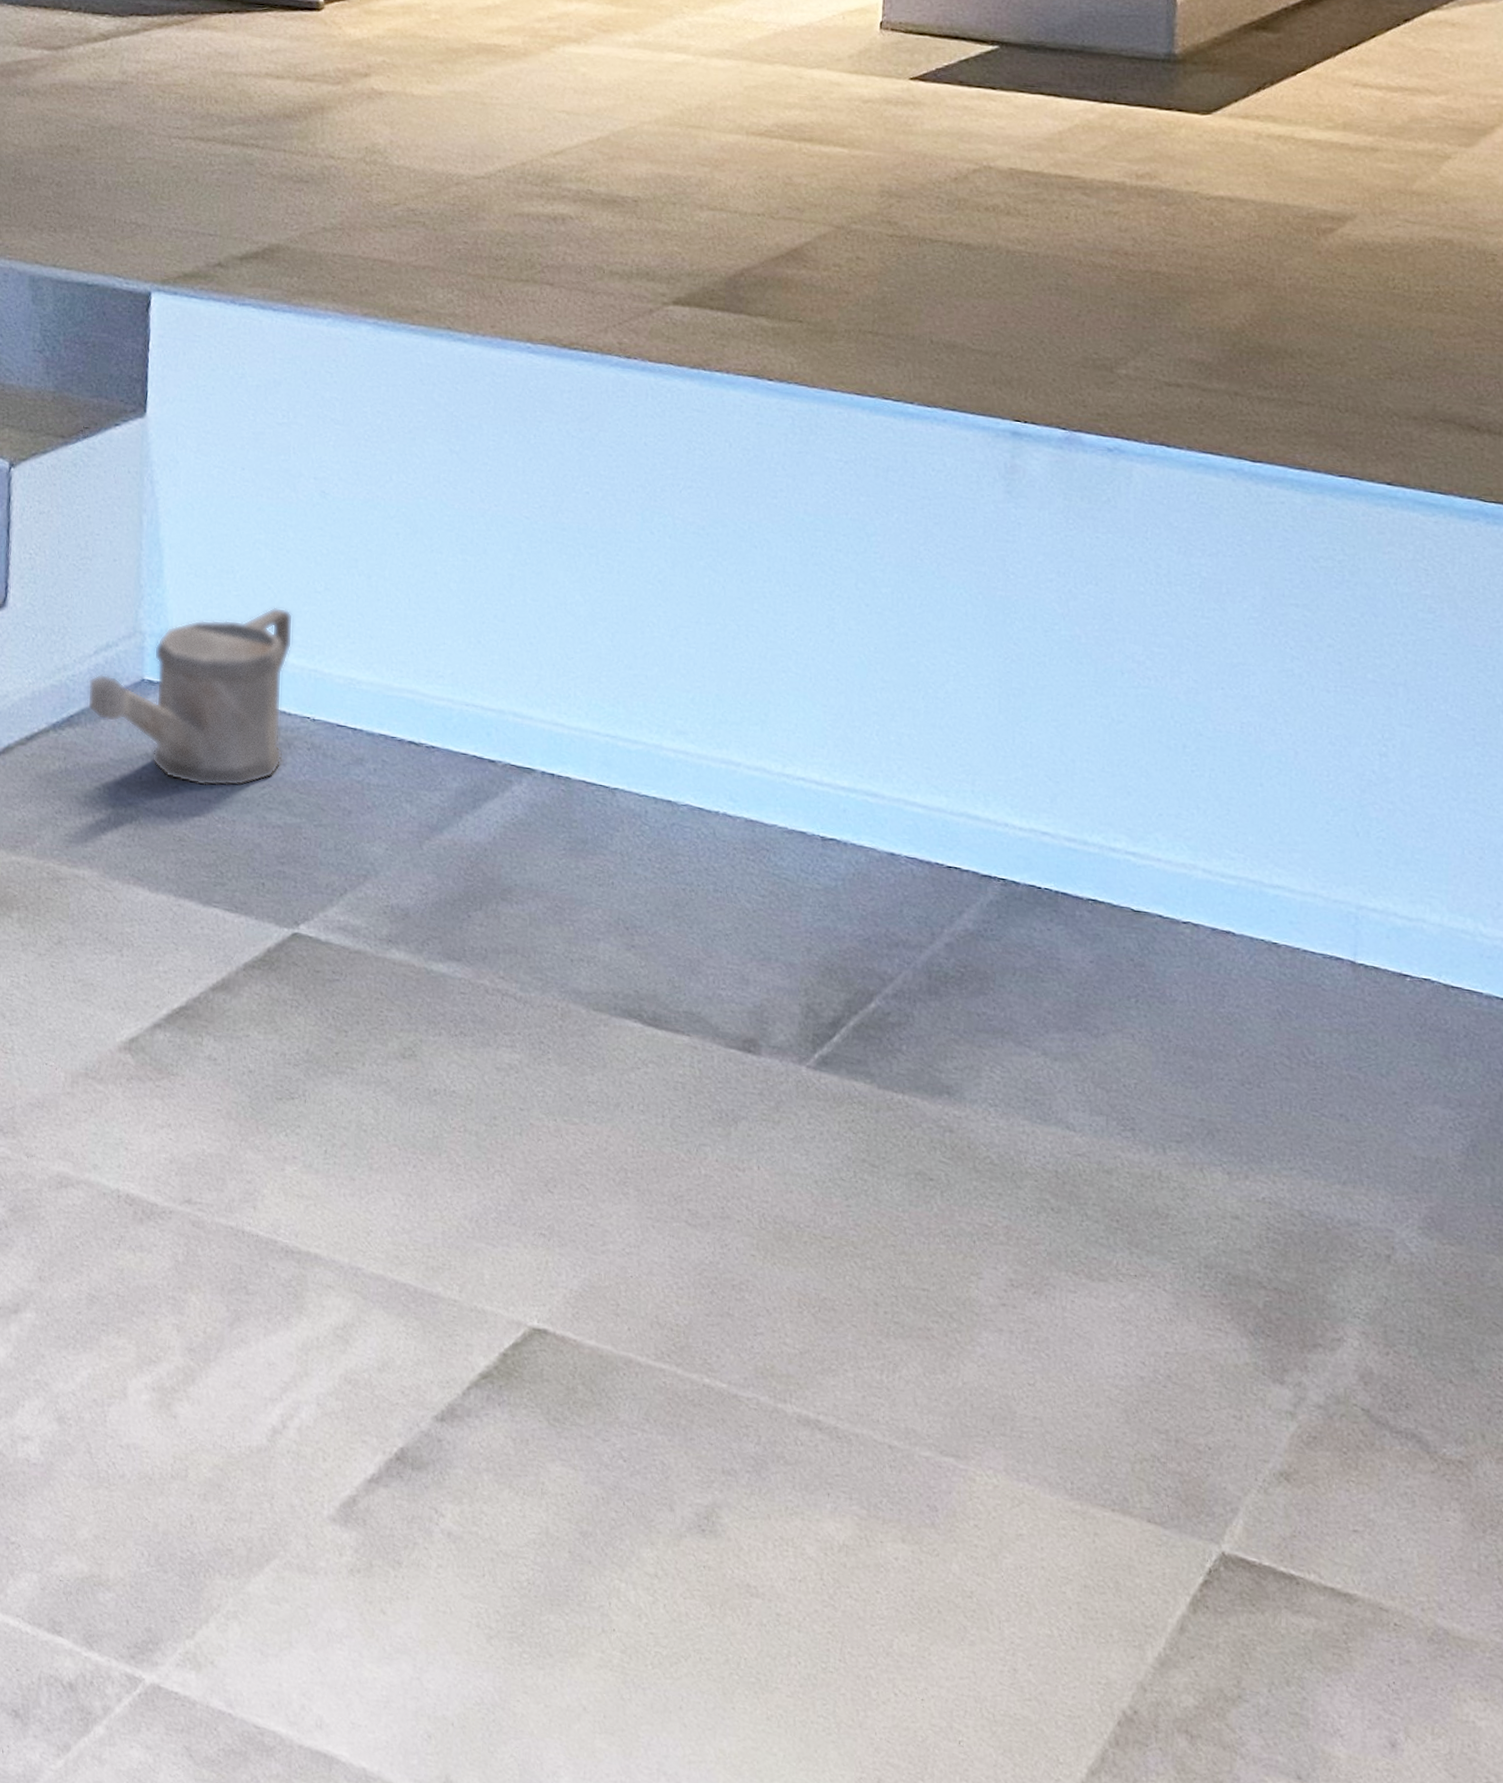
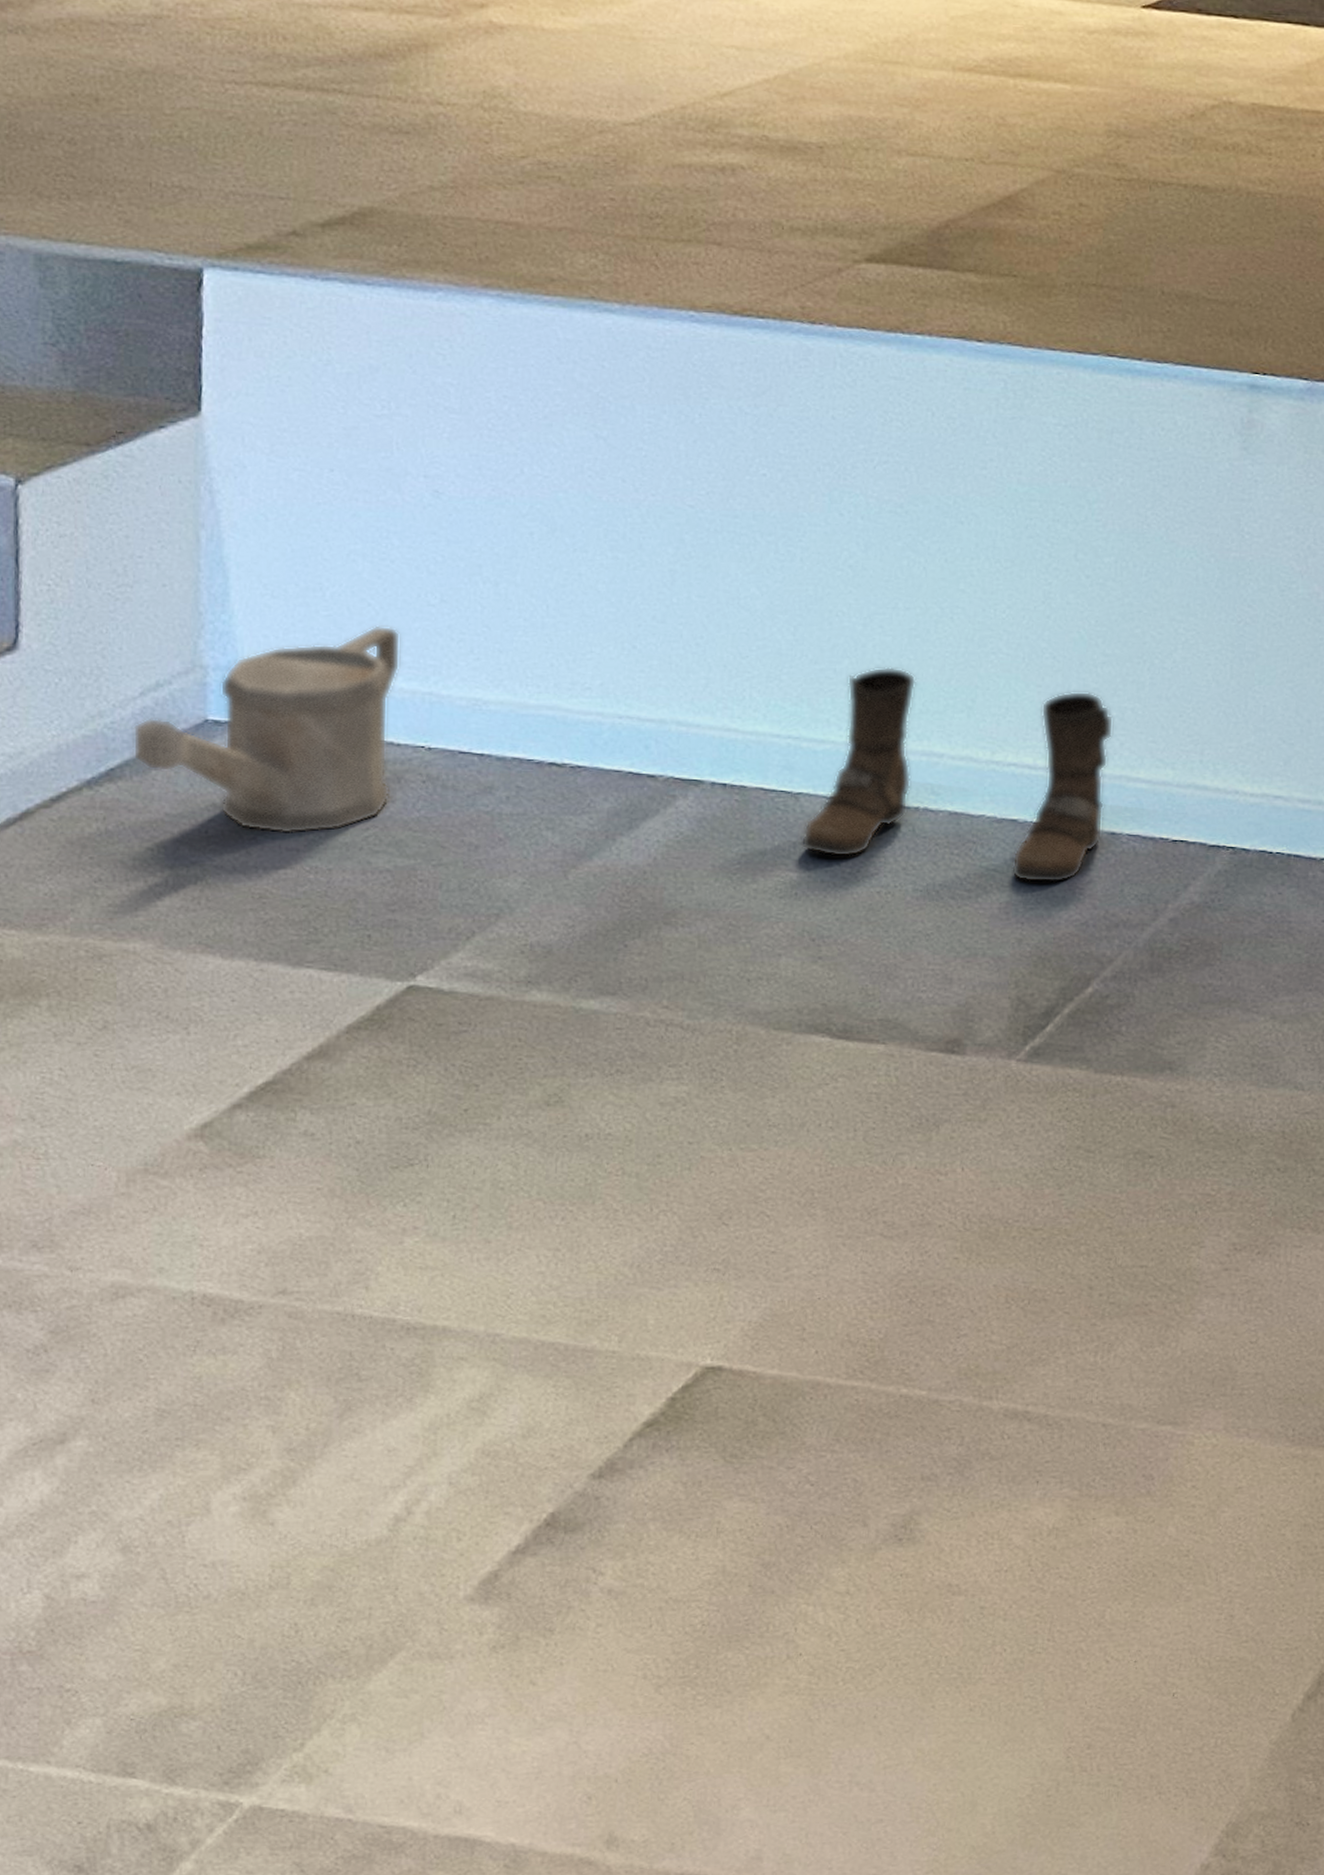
boots: none [616,676,892,898] -> present [800,667,1114,883]

